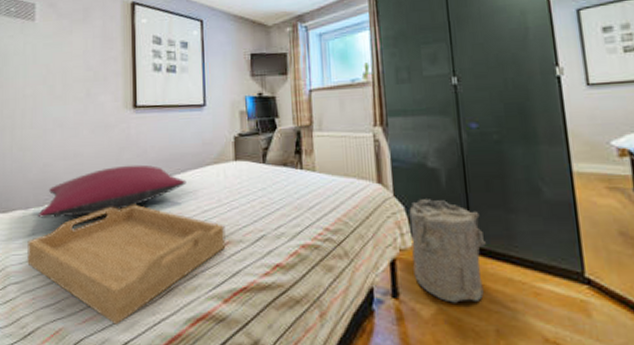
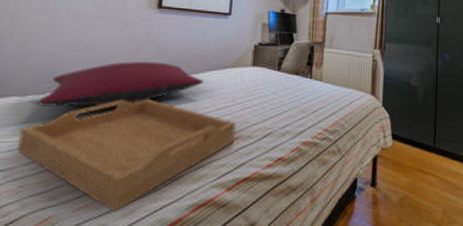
laundry hamper: present [409,199,486,303] -> none [390,110,444,190]

